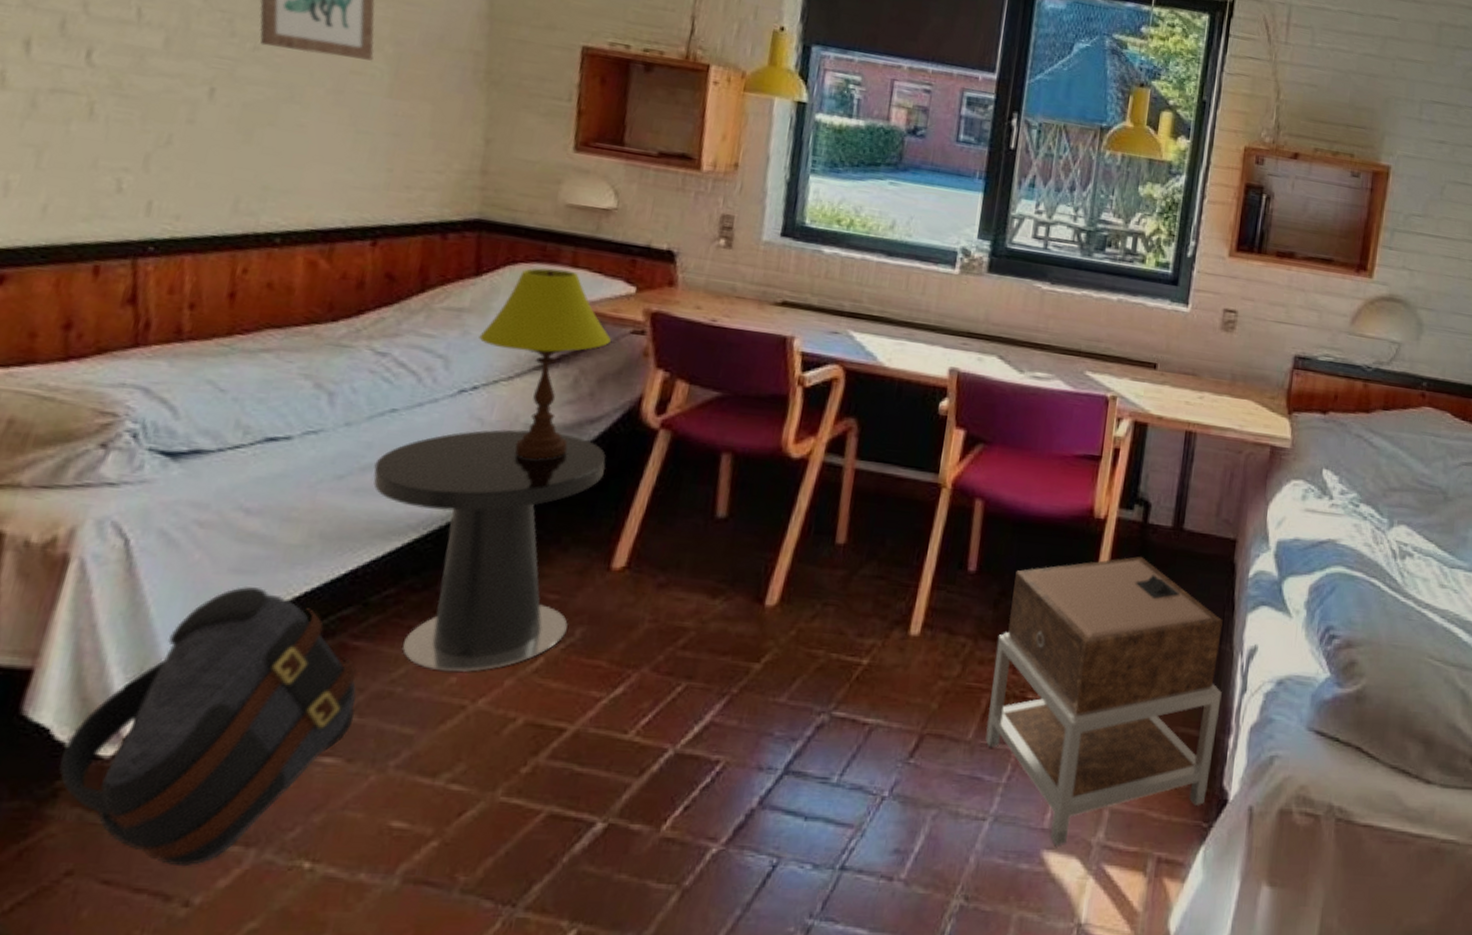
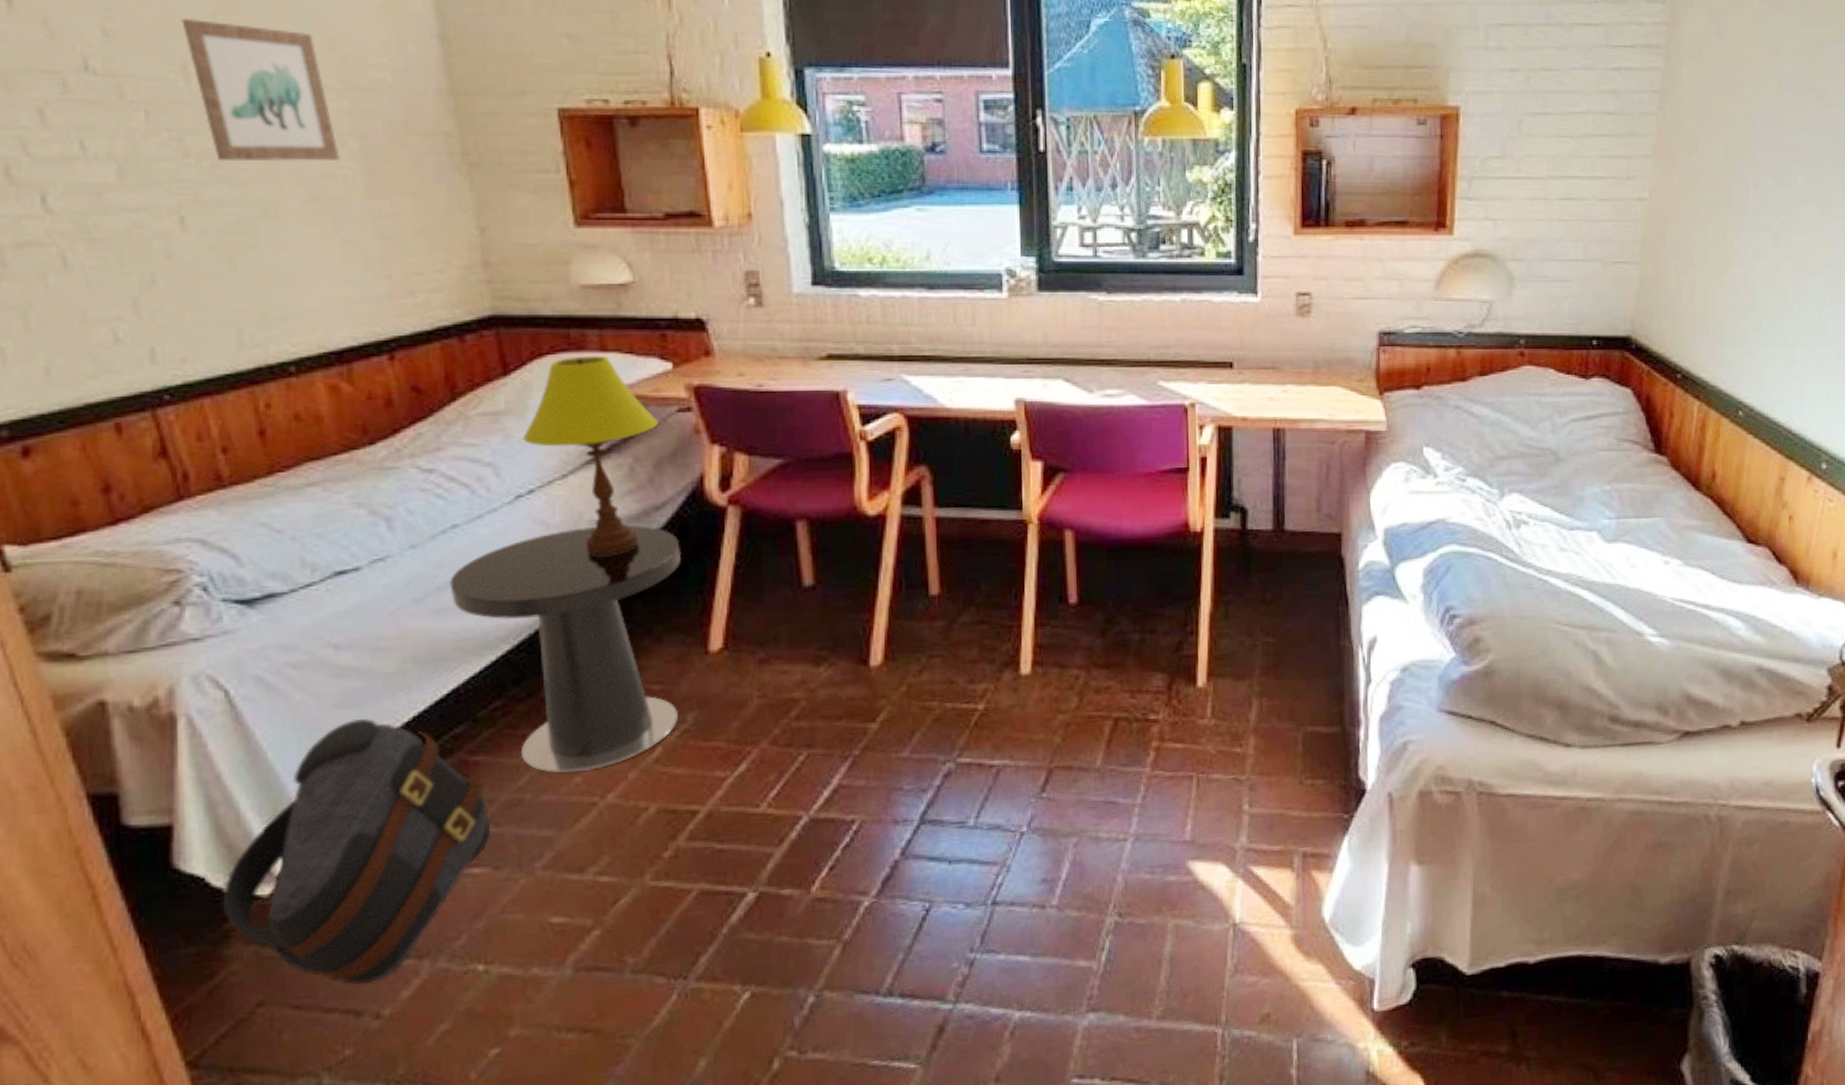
nightstand: present [985,556,1223,845] -> none [1110,564,1347,855]

